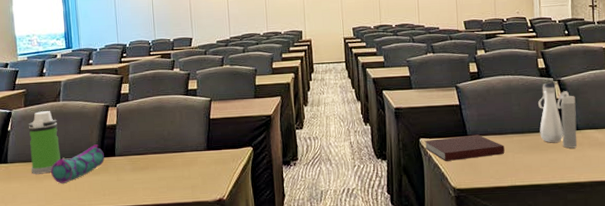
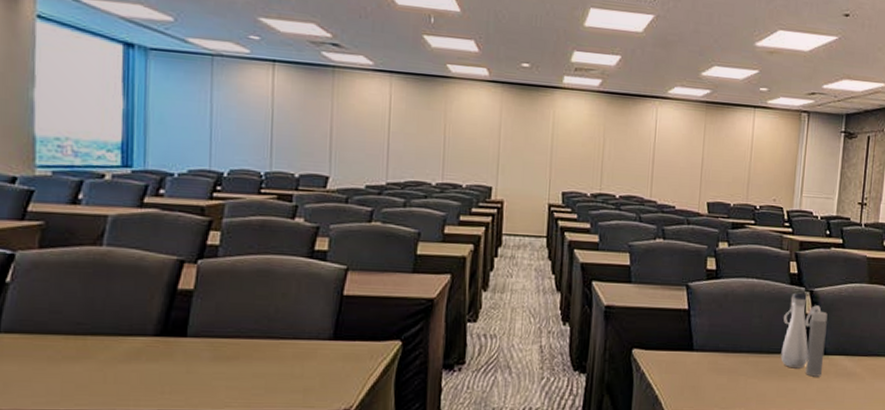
water bottle: present [28,111,61,174] -> none [40,258,95,354]
pencil case: present [50,144,105,184] -> none [74,316,169,372]
notebook: present [424,134,505,161] -> none [637,349,737,381]

